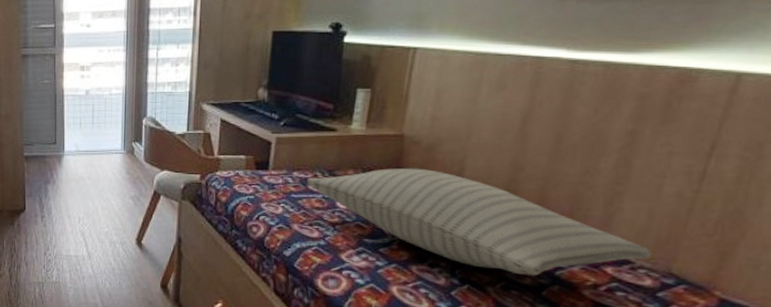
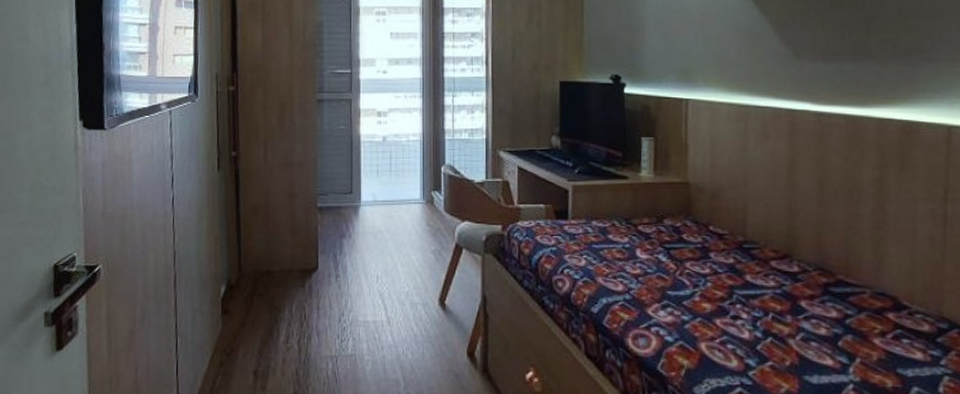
pillow: present [307,168,652,275] -> none [606,215,923,325]

